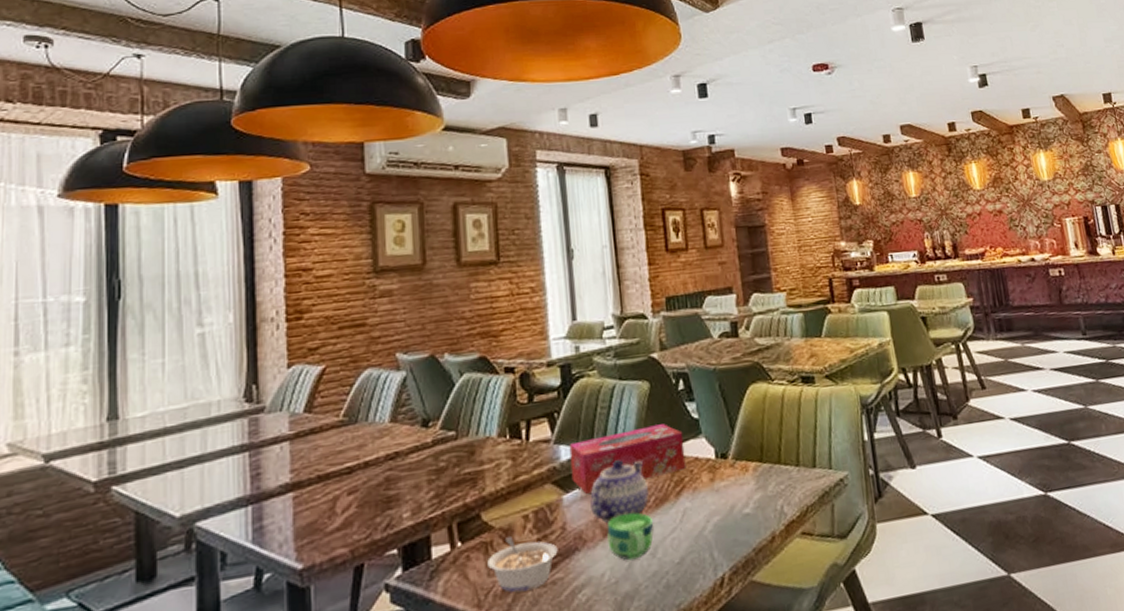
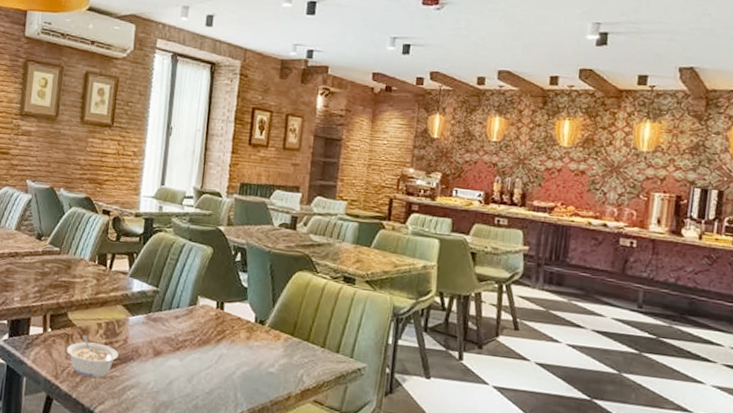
tissue box: present [569,424,686,494] -> none [138,280,232,324]
teapot: present [590,460,649,524] -> none [148,302,196,348]
cup: present [607,512,654,561] -> none [156,343,195,380]

